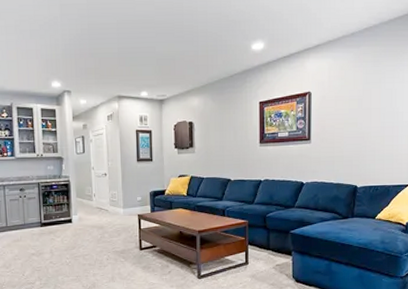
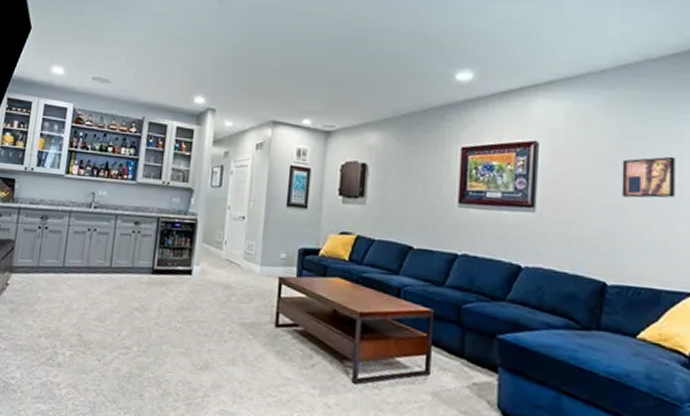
wall art: none [366,93,399,126] -> present [621,156,676,198]

